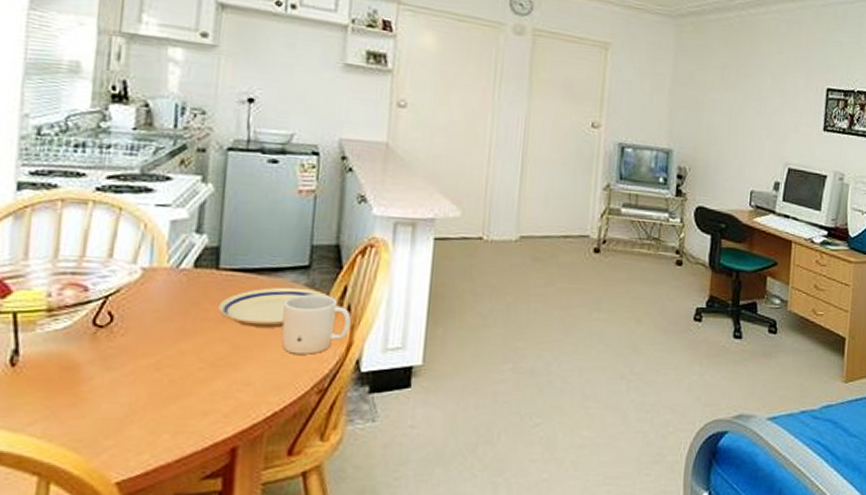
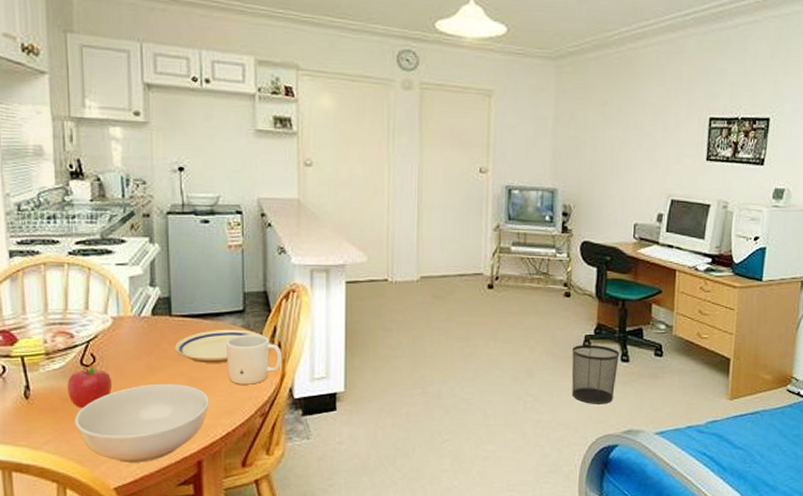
fruit: none [70,327,132,380] -> present [67,366,113,409]
bowl: none [74,350,255,450] -> present [74,383,209,463]
waste bin: none [680,318,732,385] -> present [571,345,620,404]

